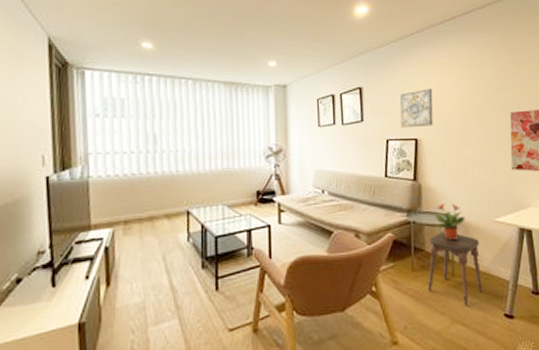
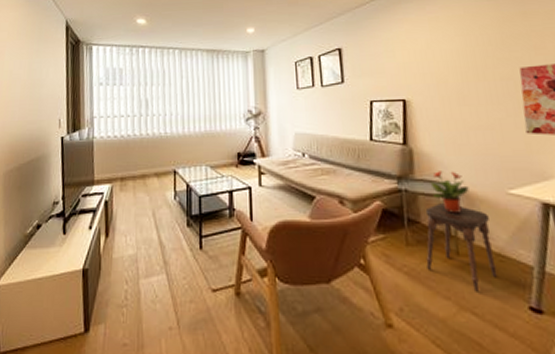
wall art: present [400,88,433,128] -> none [383,46,424,88]

